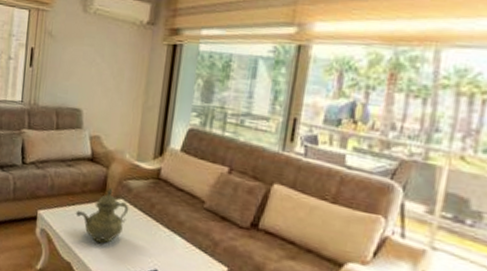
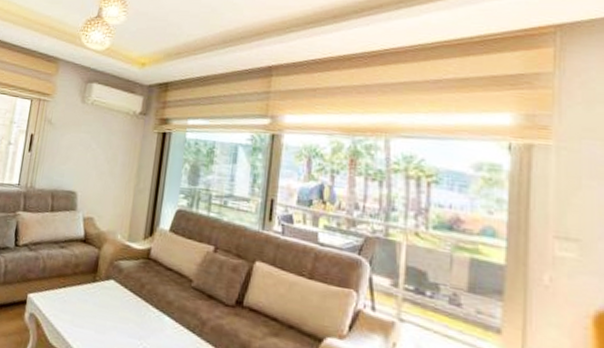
teapot: present [75,187,129,244] -> none [65,268,120,327]

